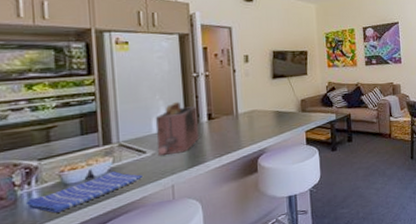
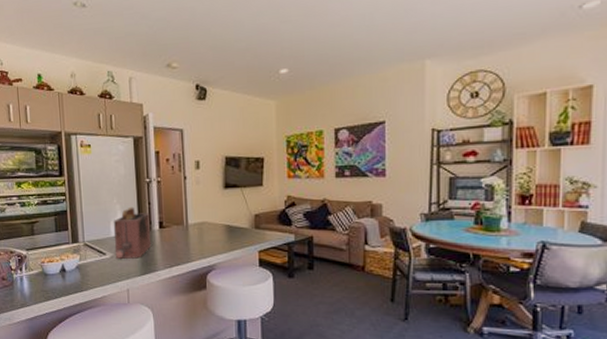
dish towel: present [25,170,142,213] -> none [19,267,103,298]

